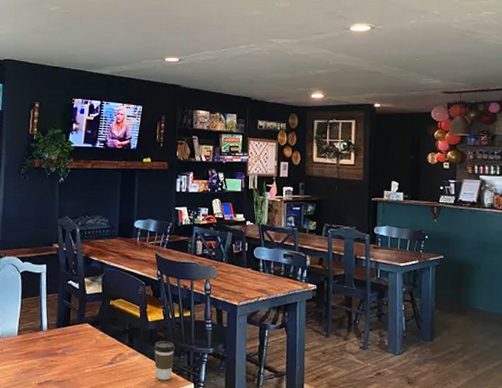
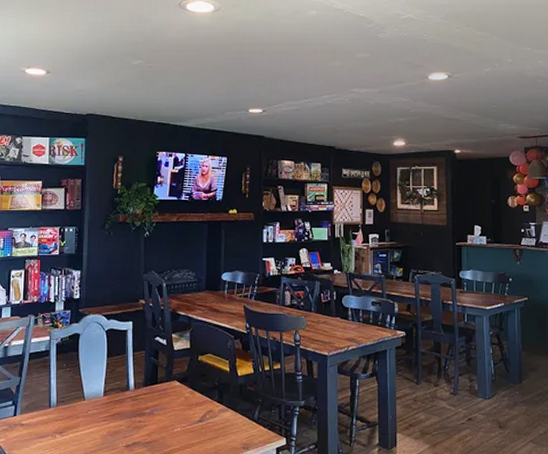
coffee cup: present [154,341,175,381] -> none [244,395,266,436]

